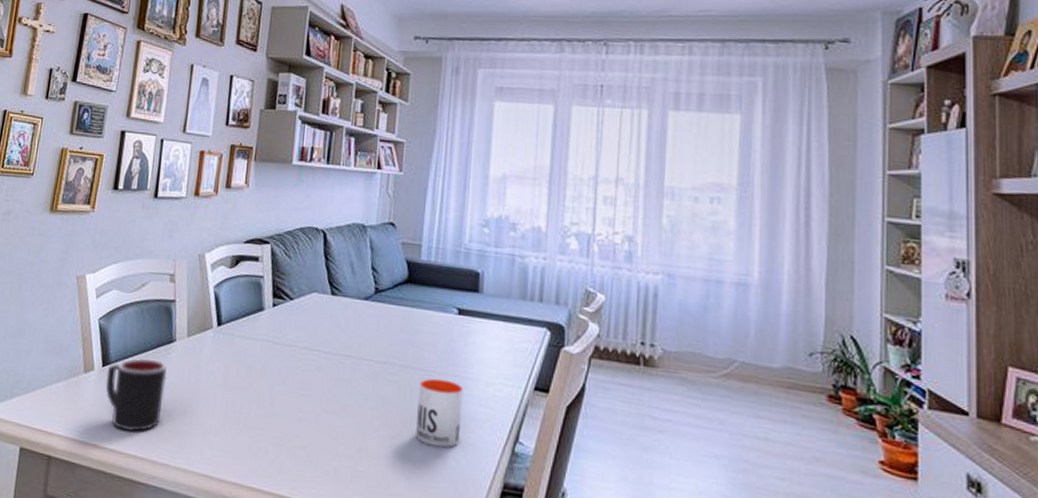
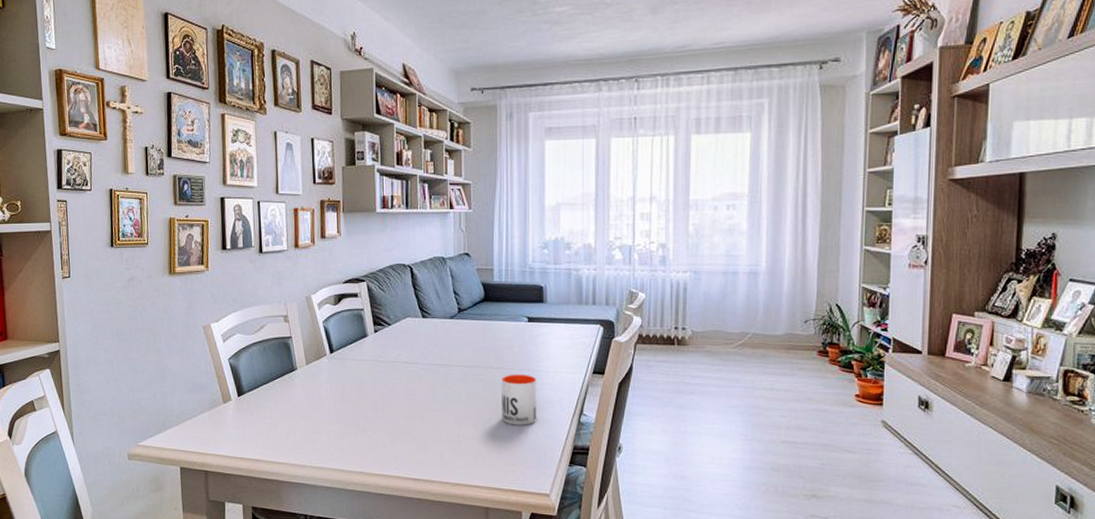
mug: present [106,358,167,432] -> none [242,386,294,445]

